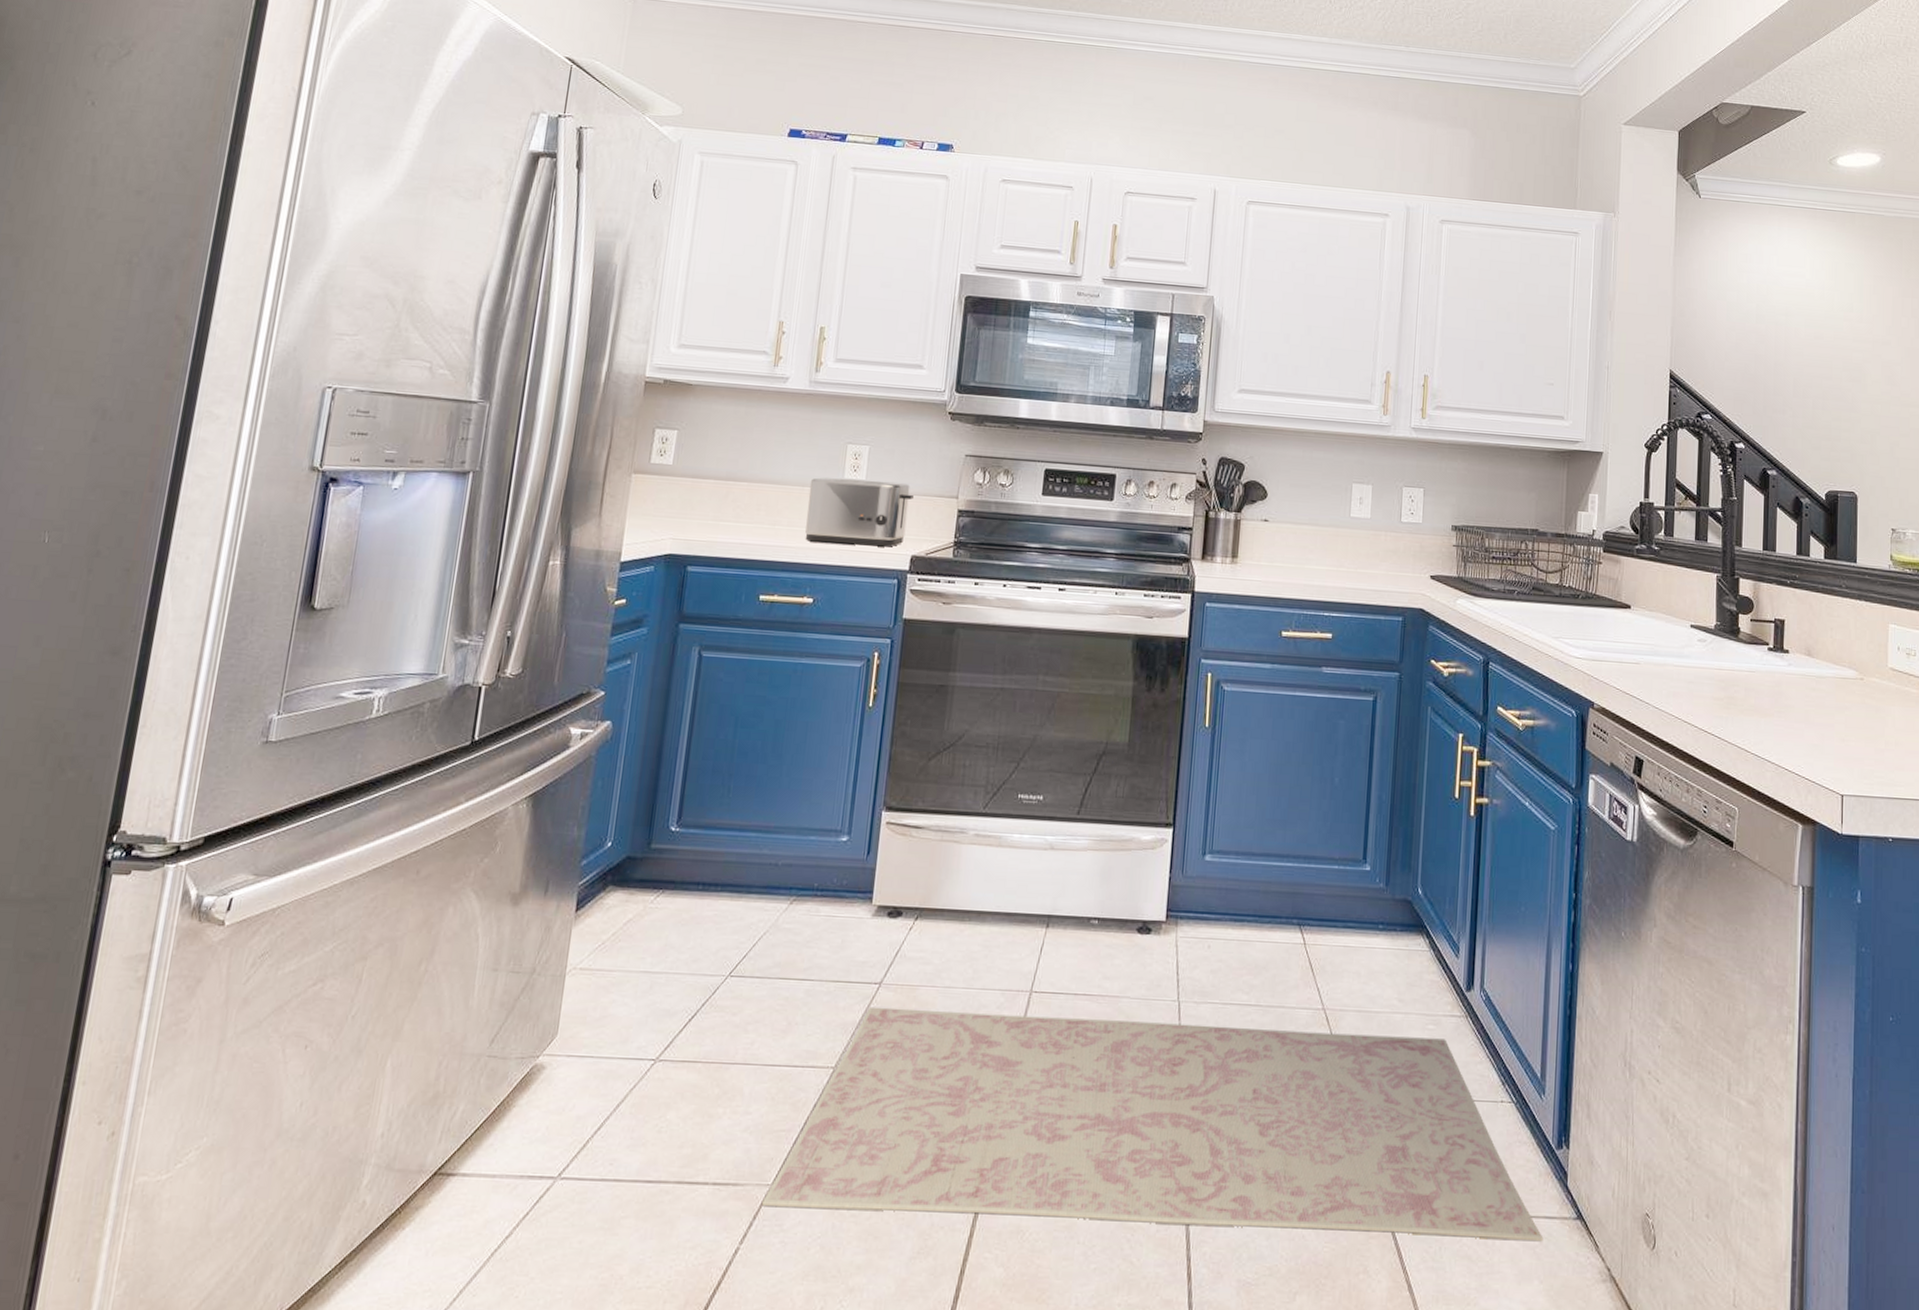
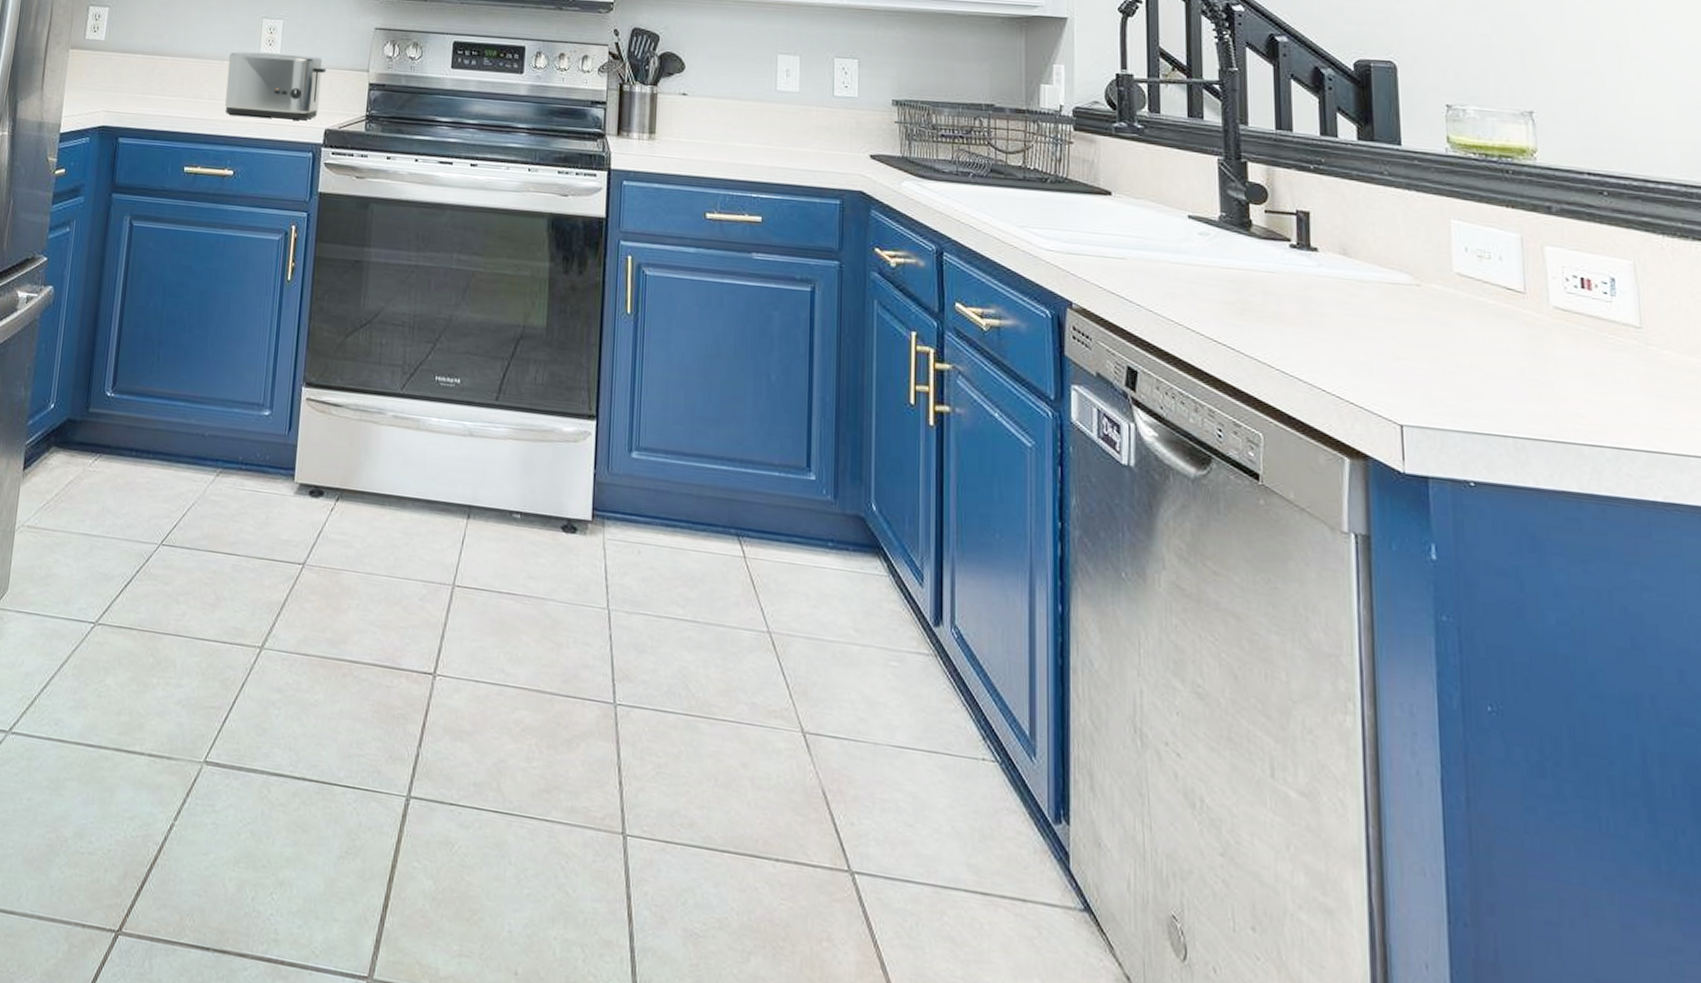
rug: present [762,1006,1544,1242] -> none [195,587,1043,933]

